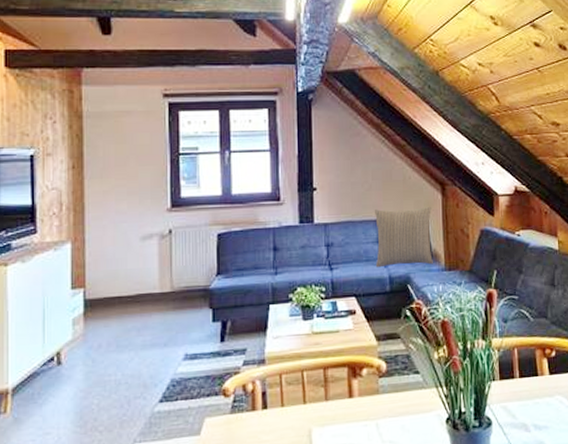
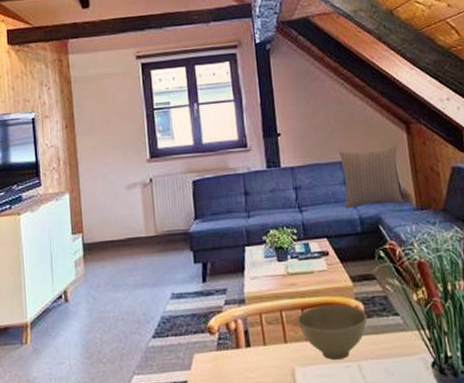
bowl: none [318,363,389,419] -> present [296,304,367,360]

